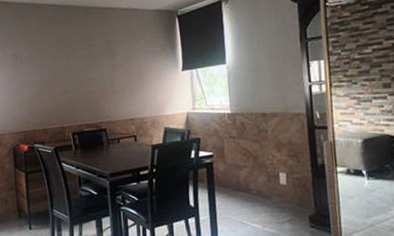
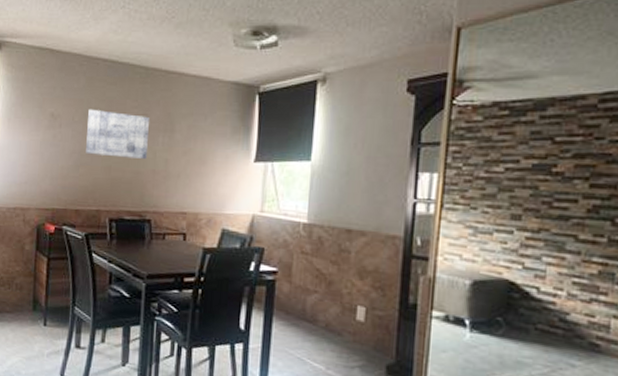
wall art: none [43,45,97,83] -> present [86,109,149,159]

